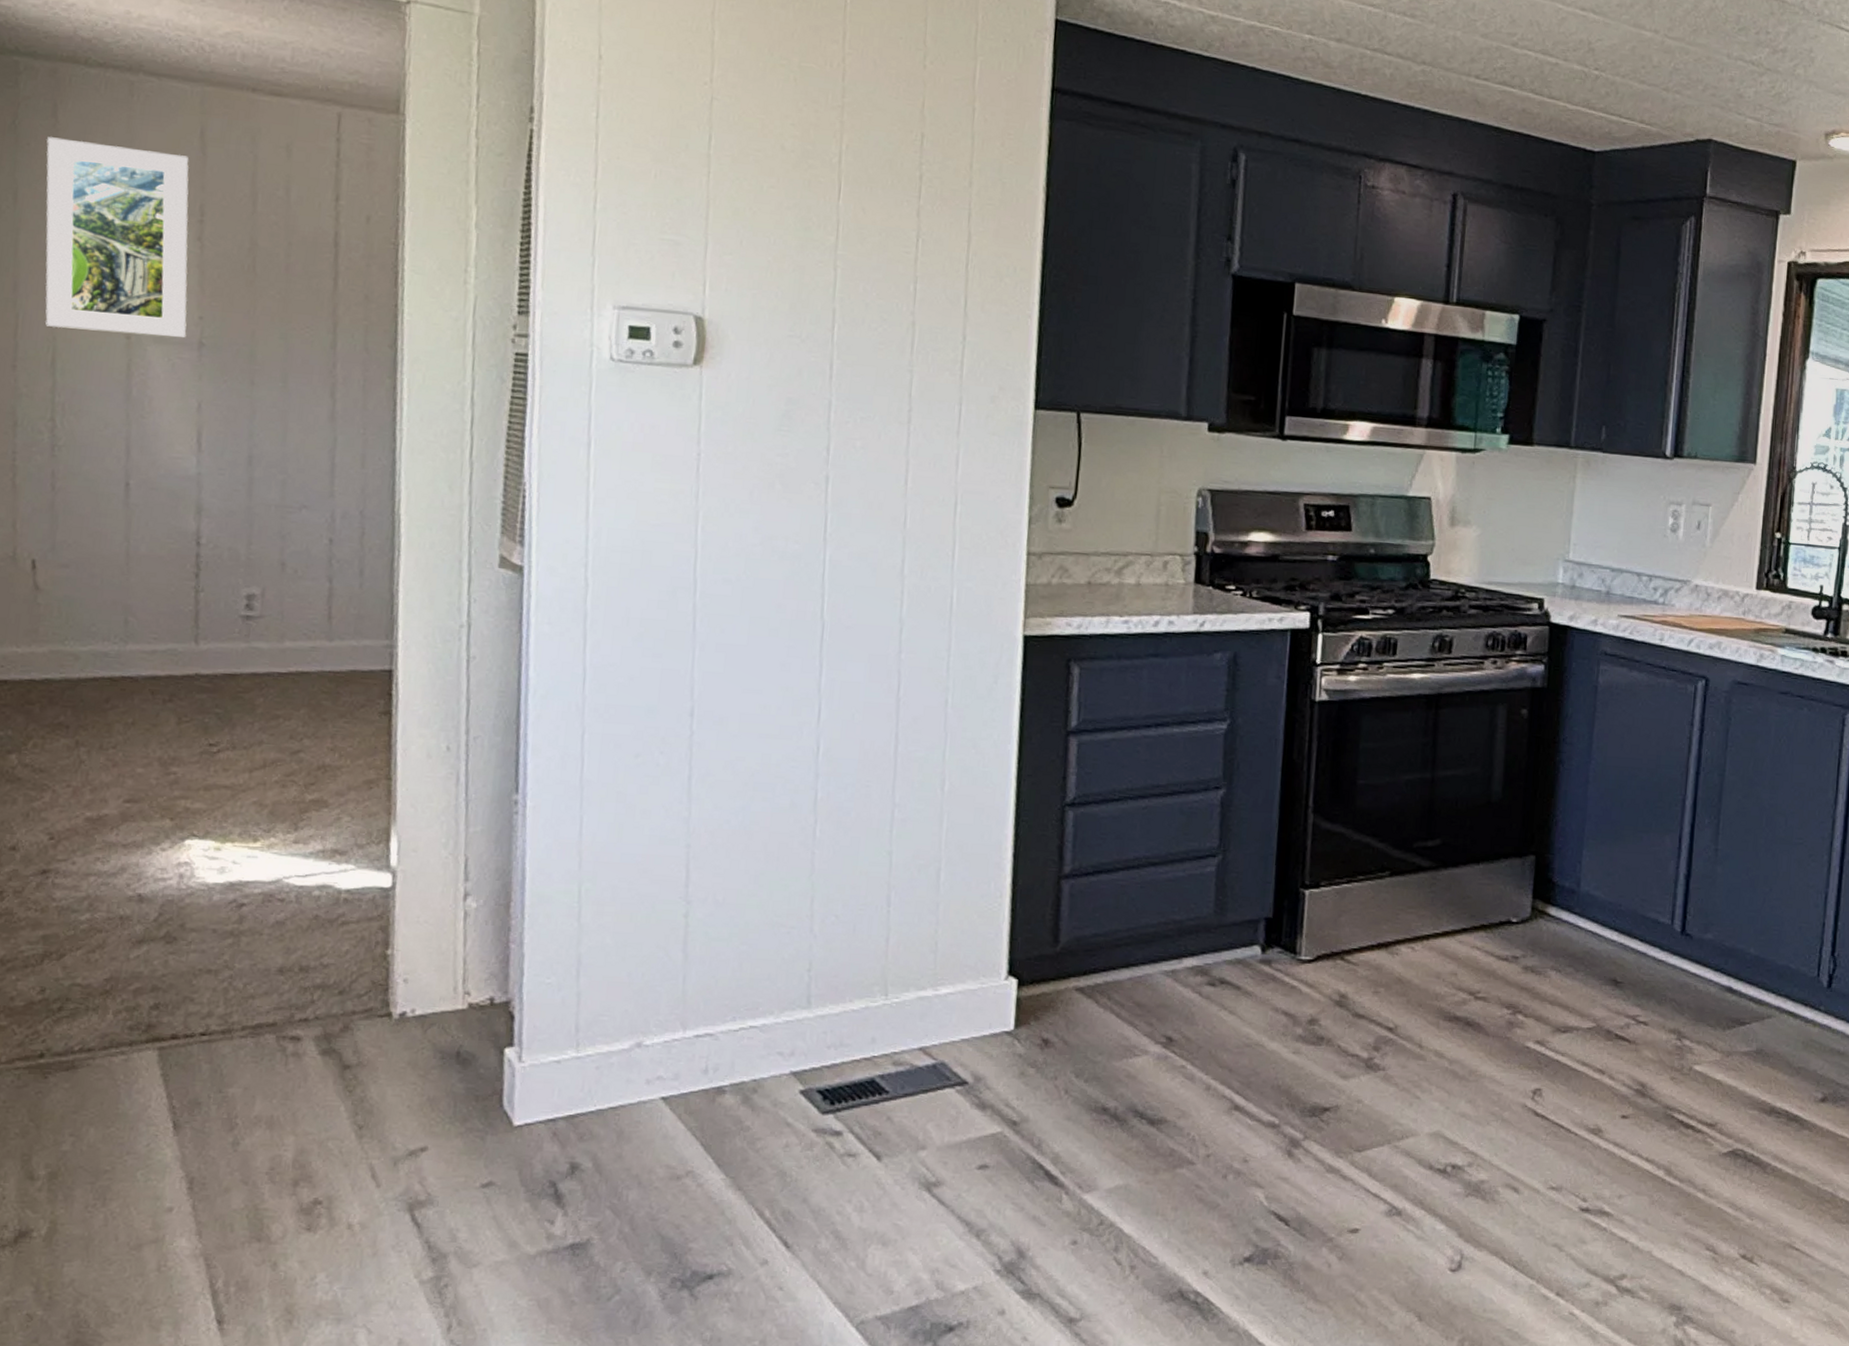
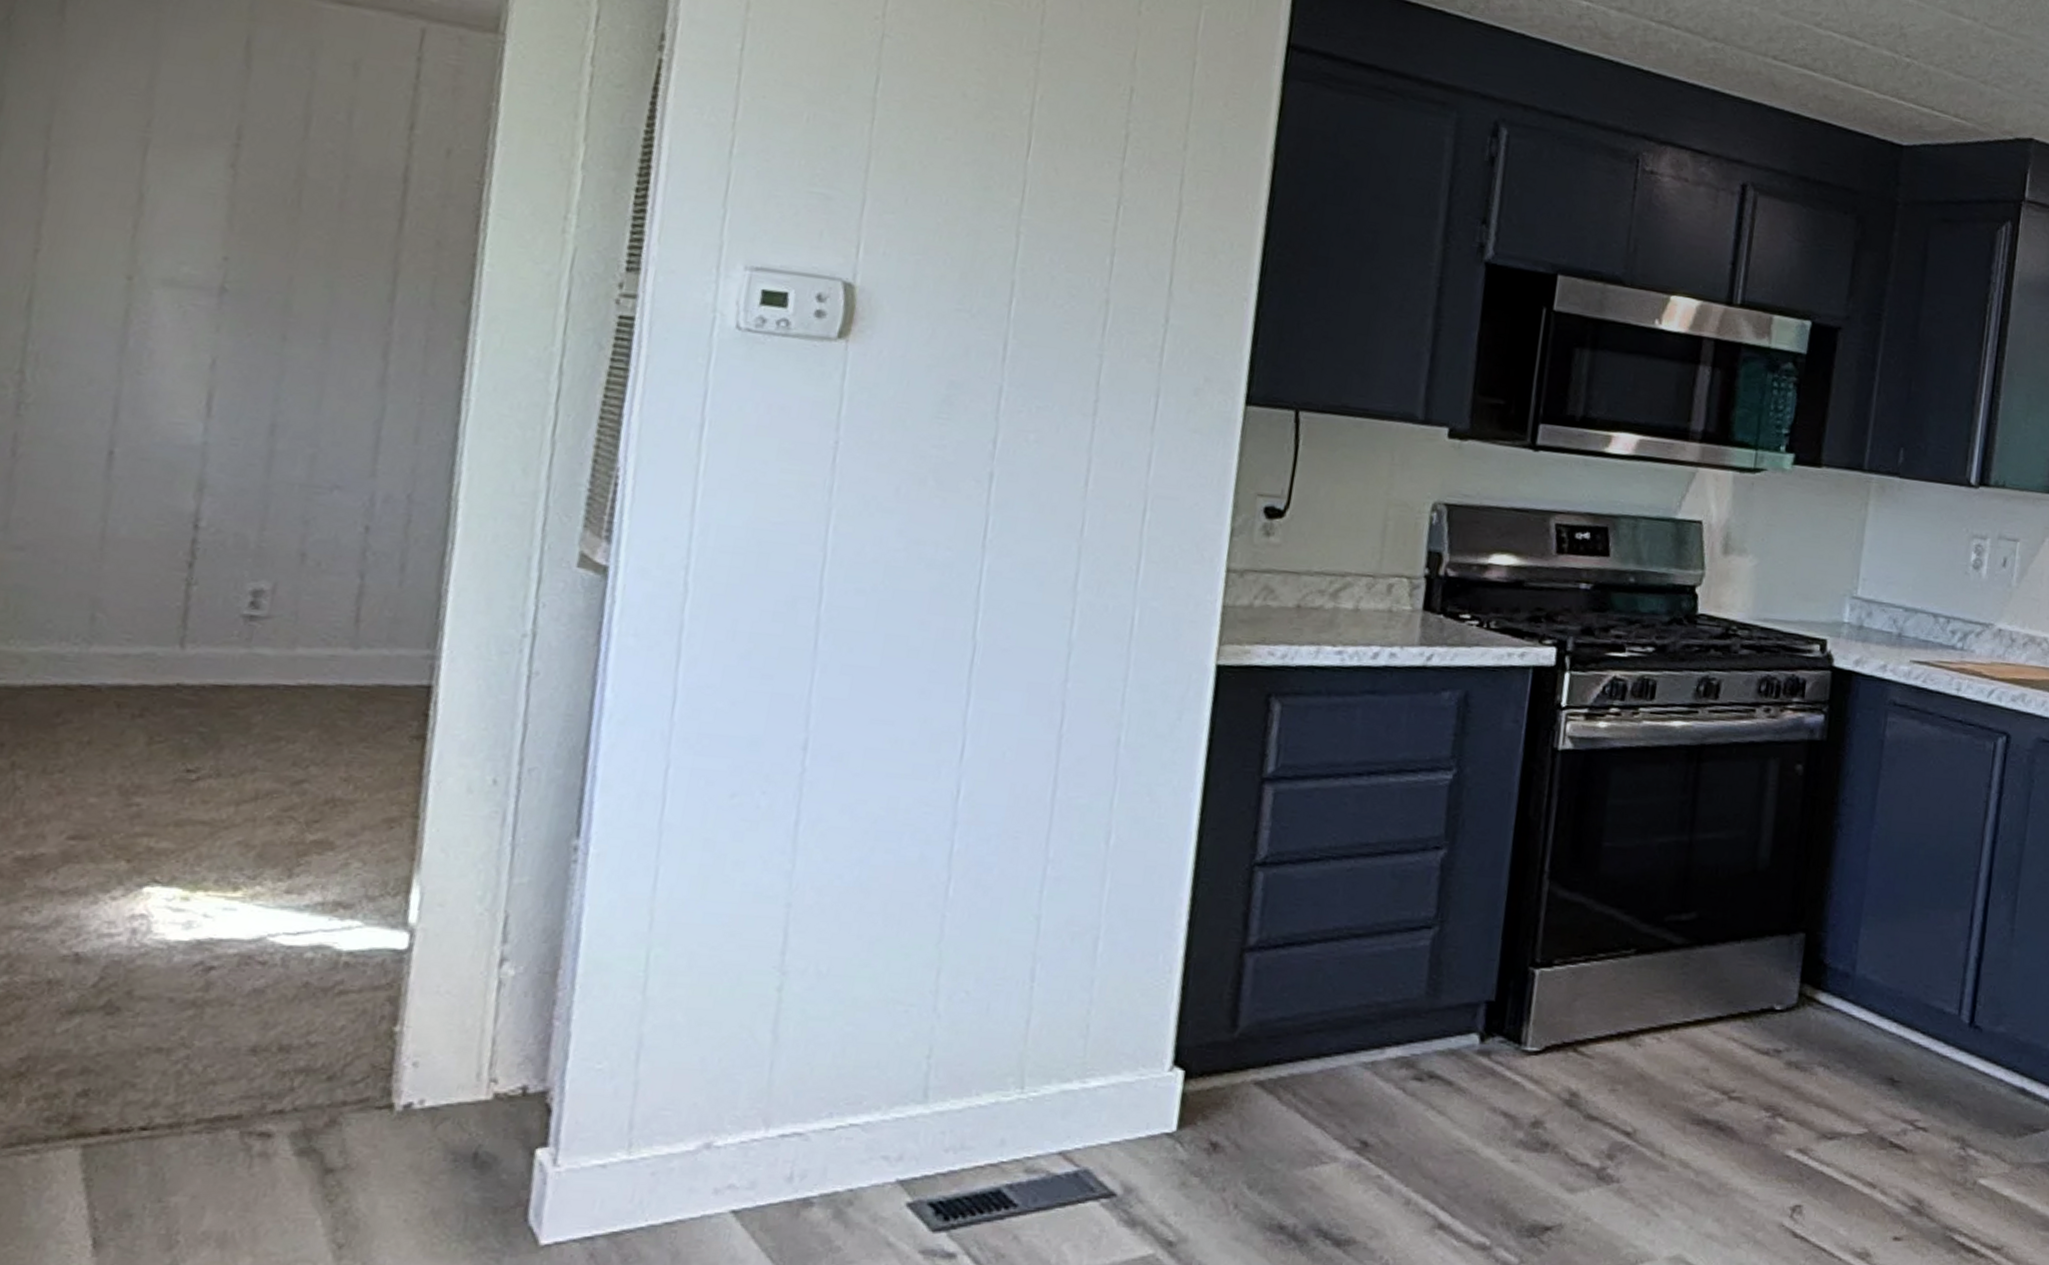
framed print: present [45,137,189,338] -> none [24,37,229,282]

